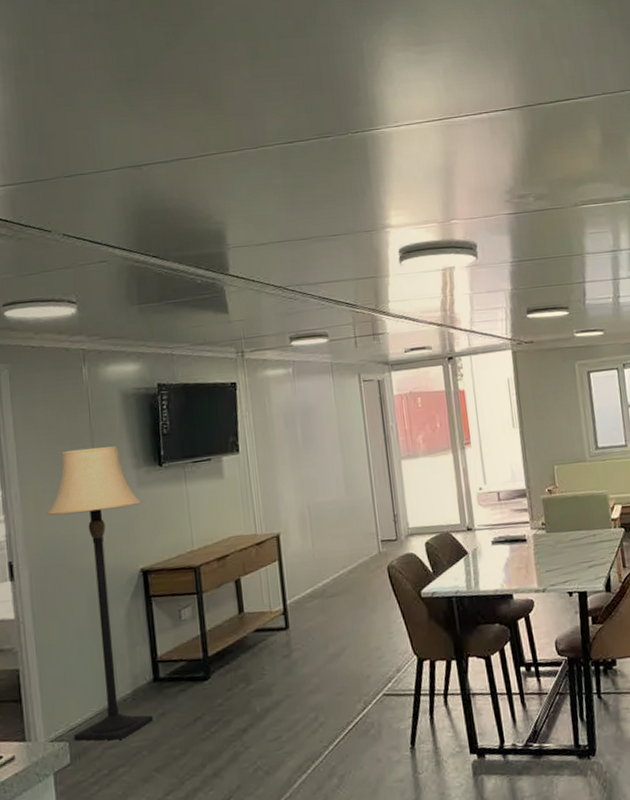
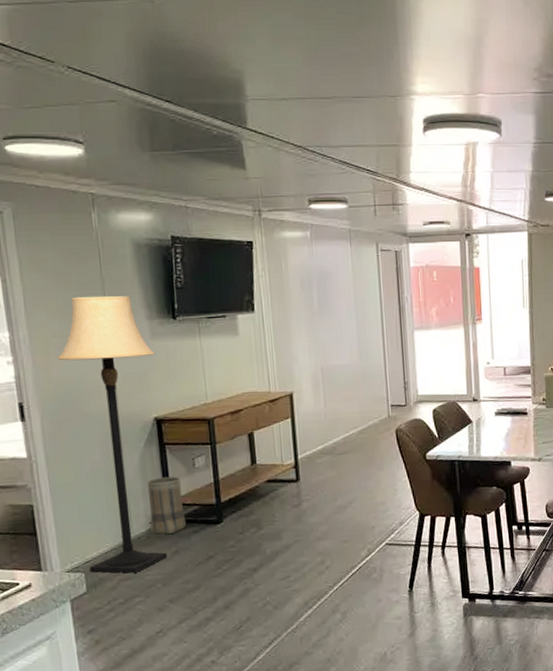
basket: none [133,630,172,695] -> present [147,476,186,535]

